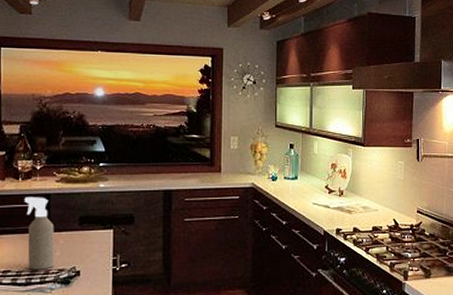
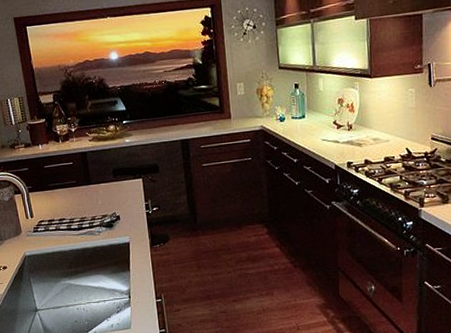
spray bottle: present [24,197,55,270] -> none [66,155,98,217]

